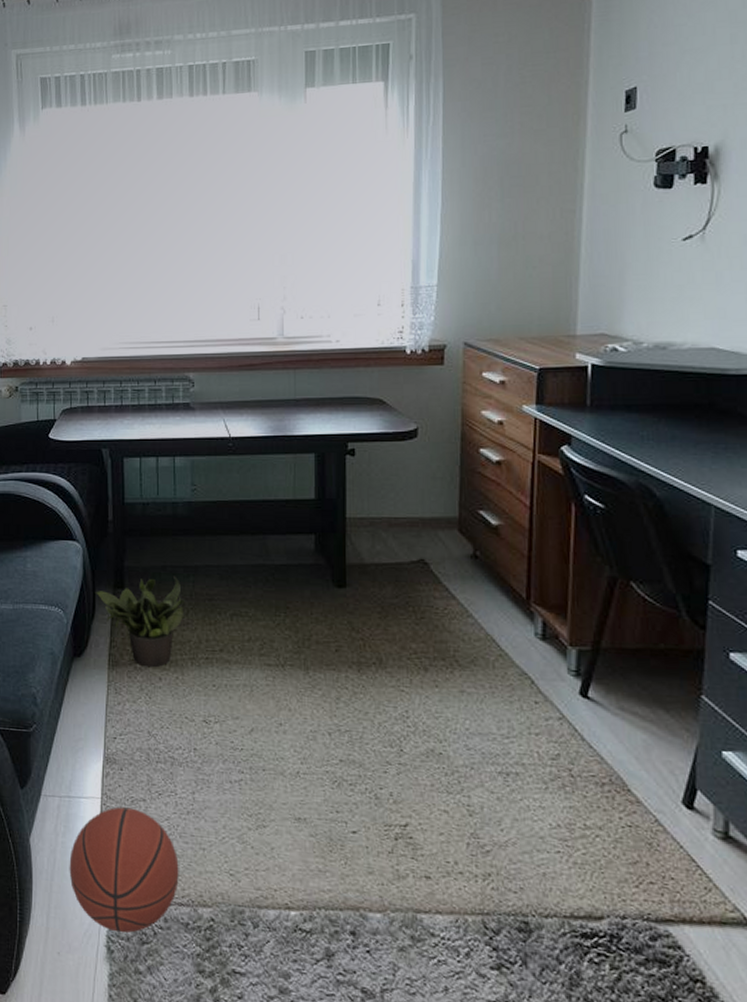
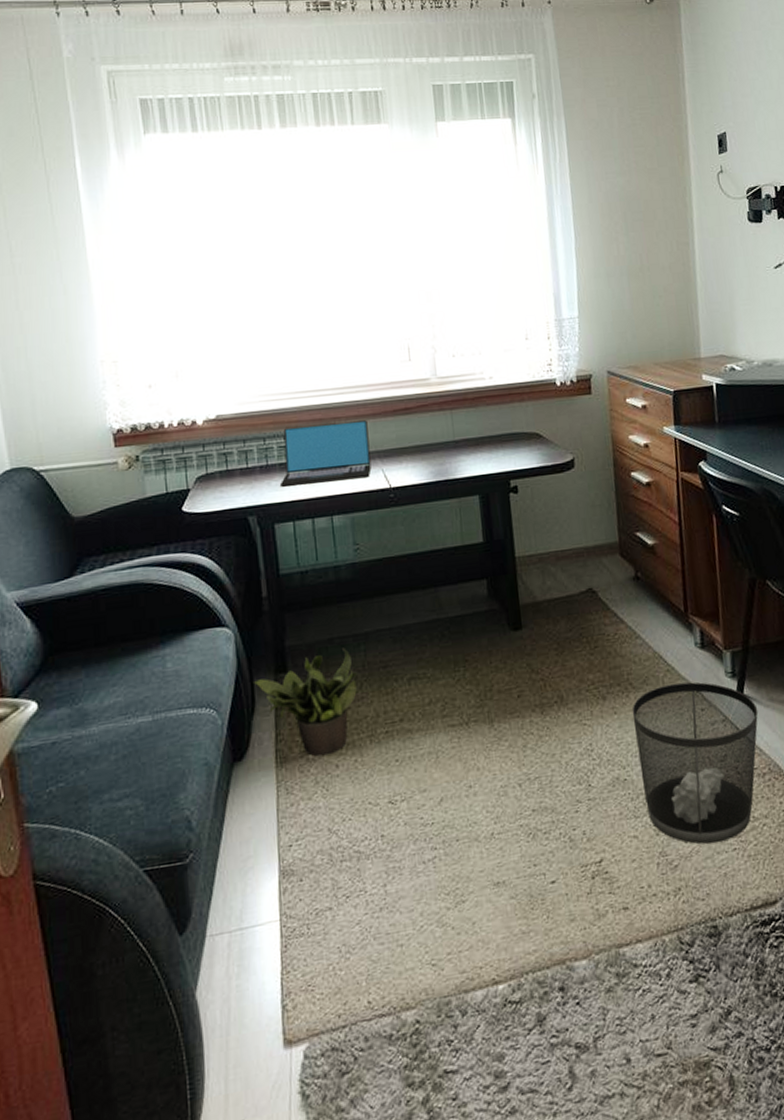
basketball: present [69,807,179,933] -> none [247,921,378,1073]
laptop: none [132,373,214,426] -> present [281,420,371,487]
waste bin: none [455,669,604,841] -> present [631,682,759,845]

